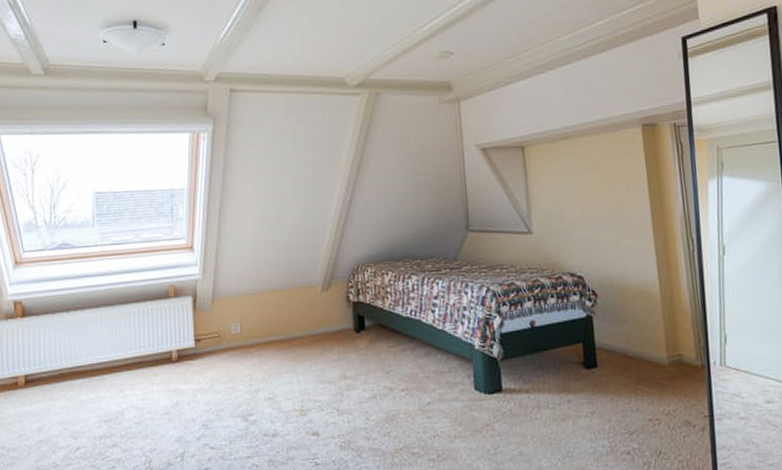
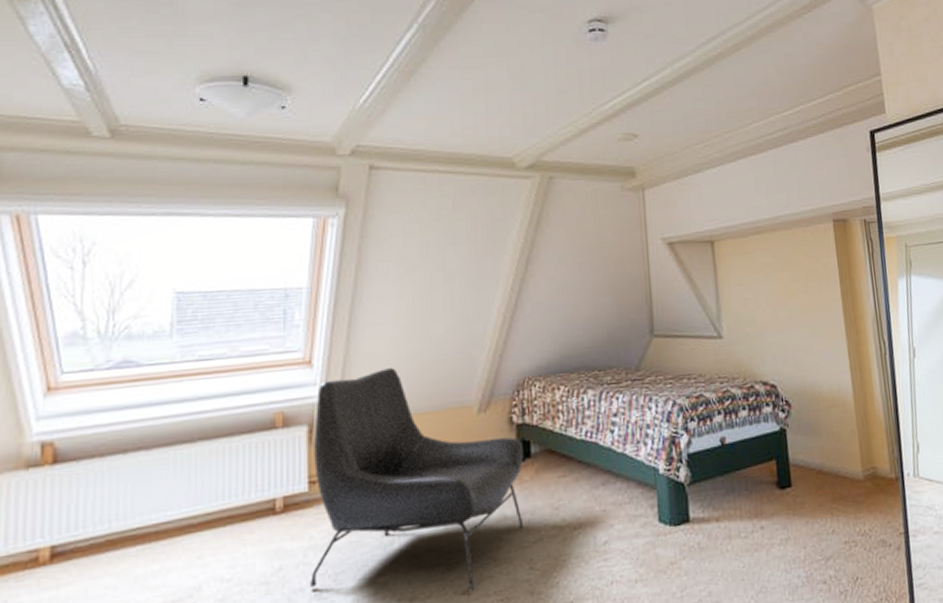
chair: none [197,253,361,433] -> present [310,368,524,592]

